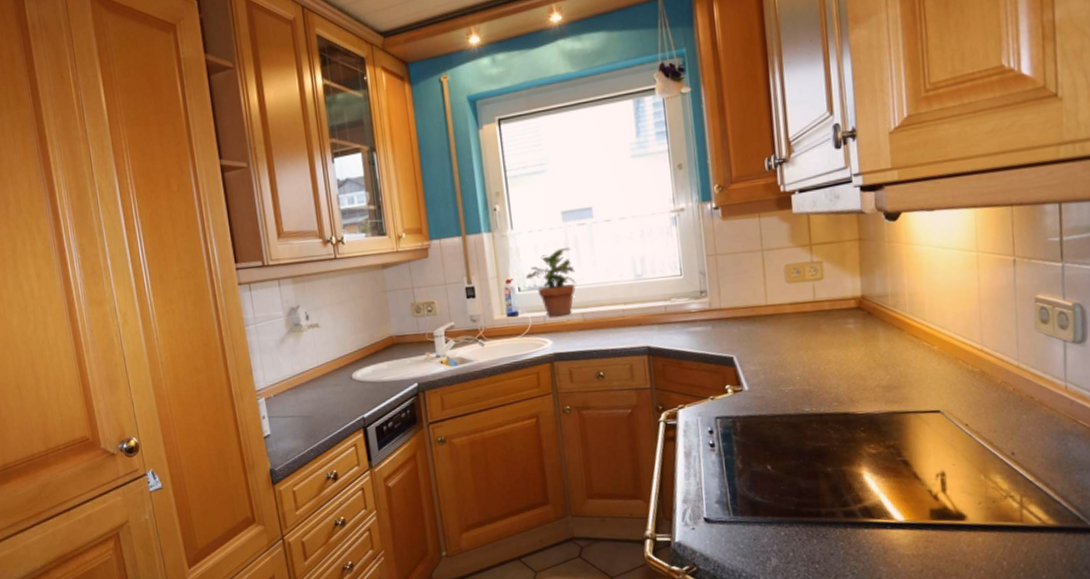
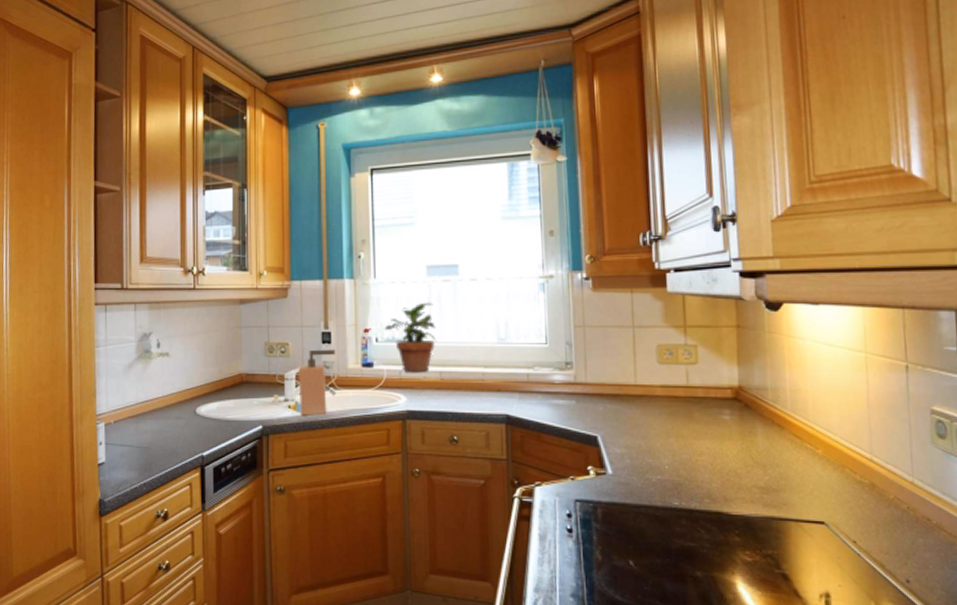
soap dispenser: none [446,303,481,369] -> present [298,349,336,416]

